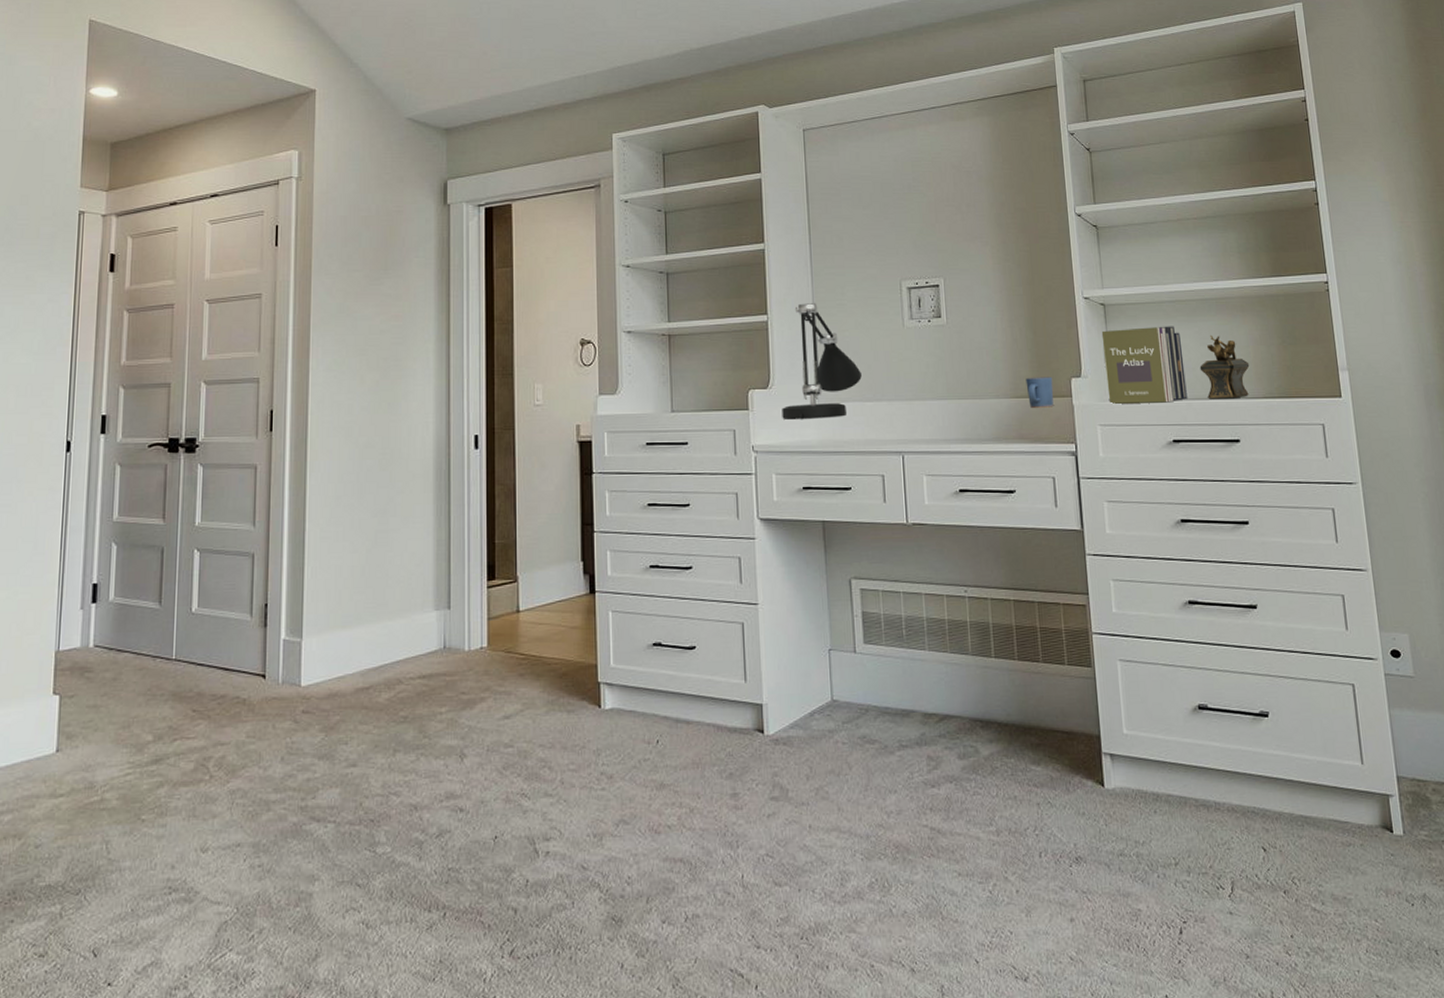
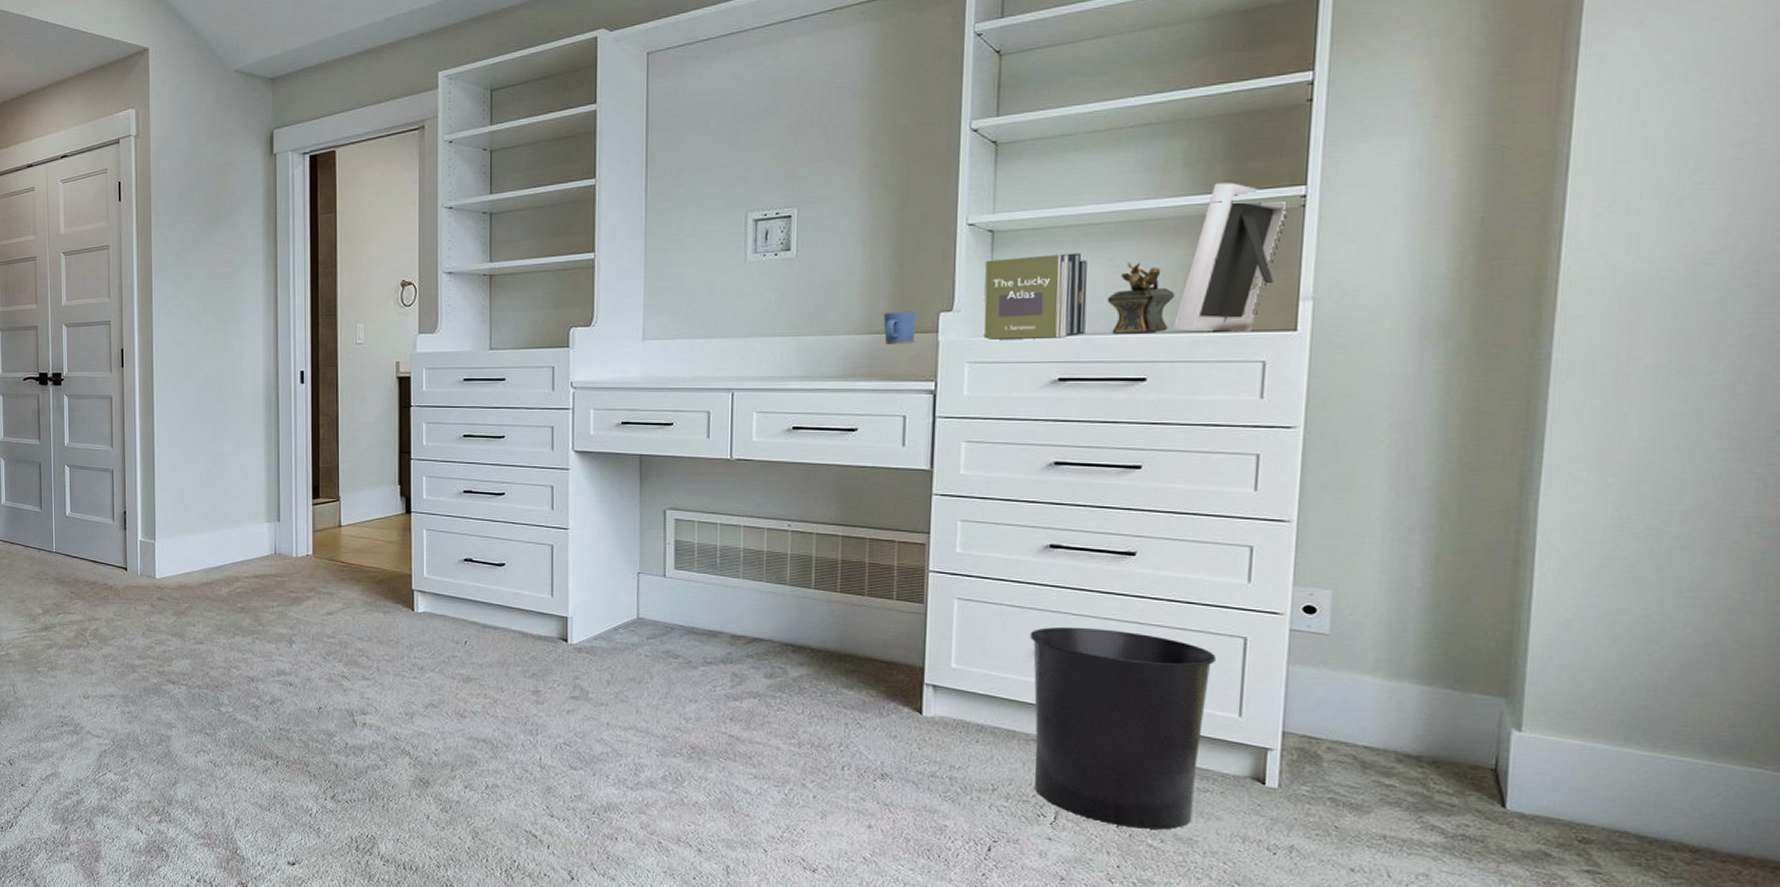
desk lamp: present [782,302,862,421] -> none [604,238,693,358]
waste bin: none [1184,683,1343,892] -> present [1029,627,1217,830]
picture frame: none [1252,269,1318,398] -> present [1173,182,1289,332]

